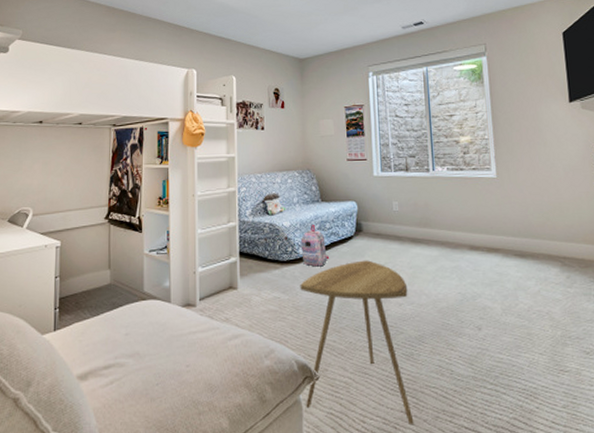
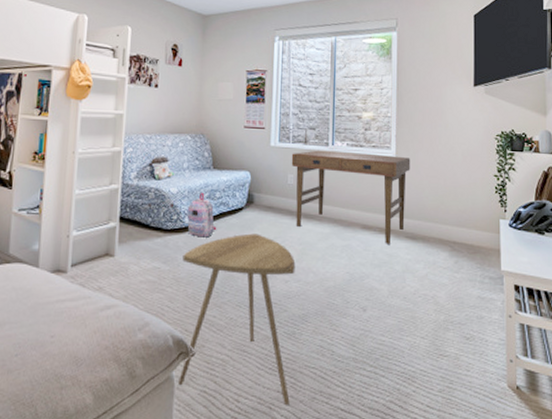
desk: none [394,176,513,263] -> present [291,150,411,244]

